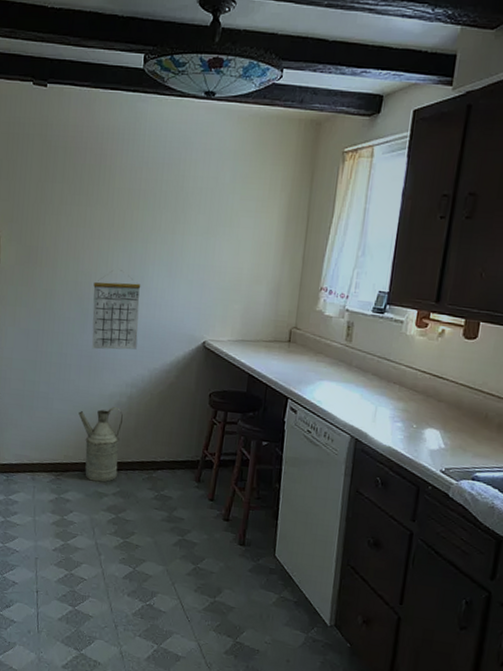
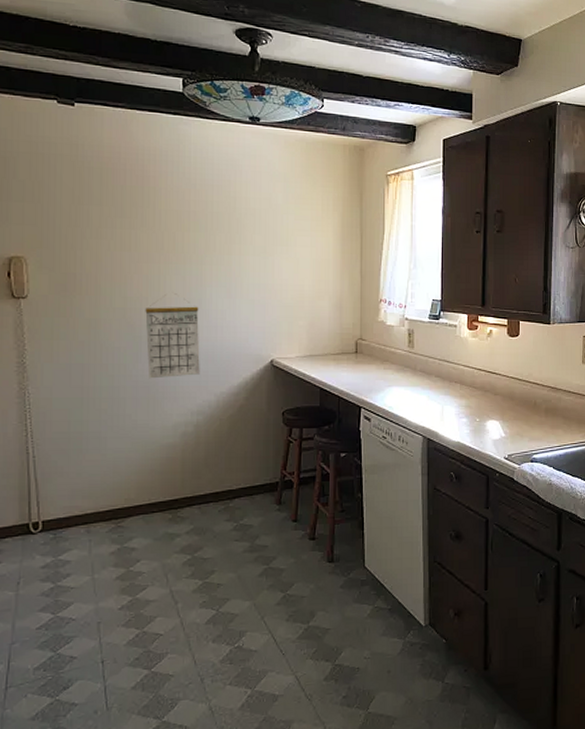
watering can: present [78,407,123,482] -> none [139,438,190,522]

